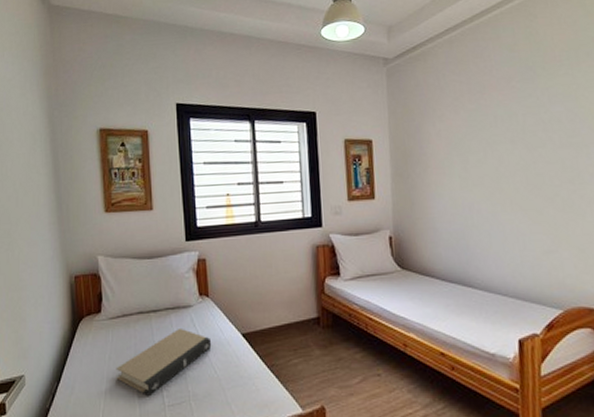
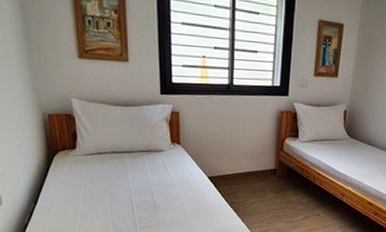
book: present [116,327,212,396] -> none [91,167,181,219]

